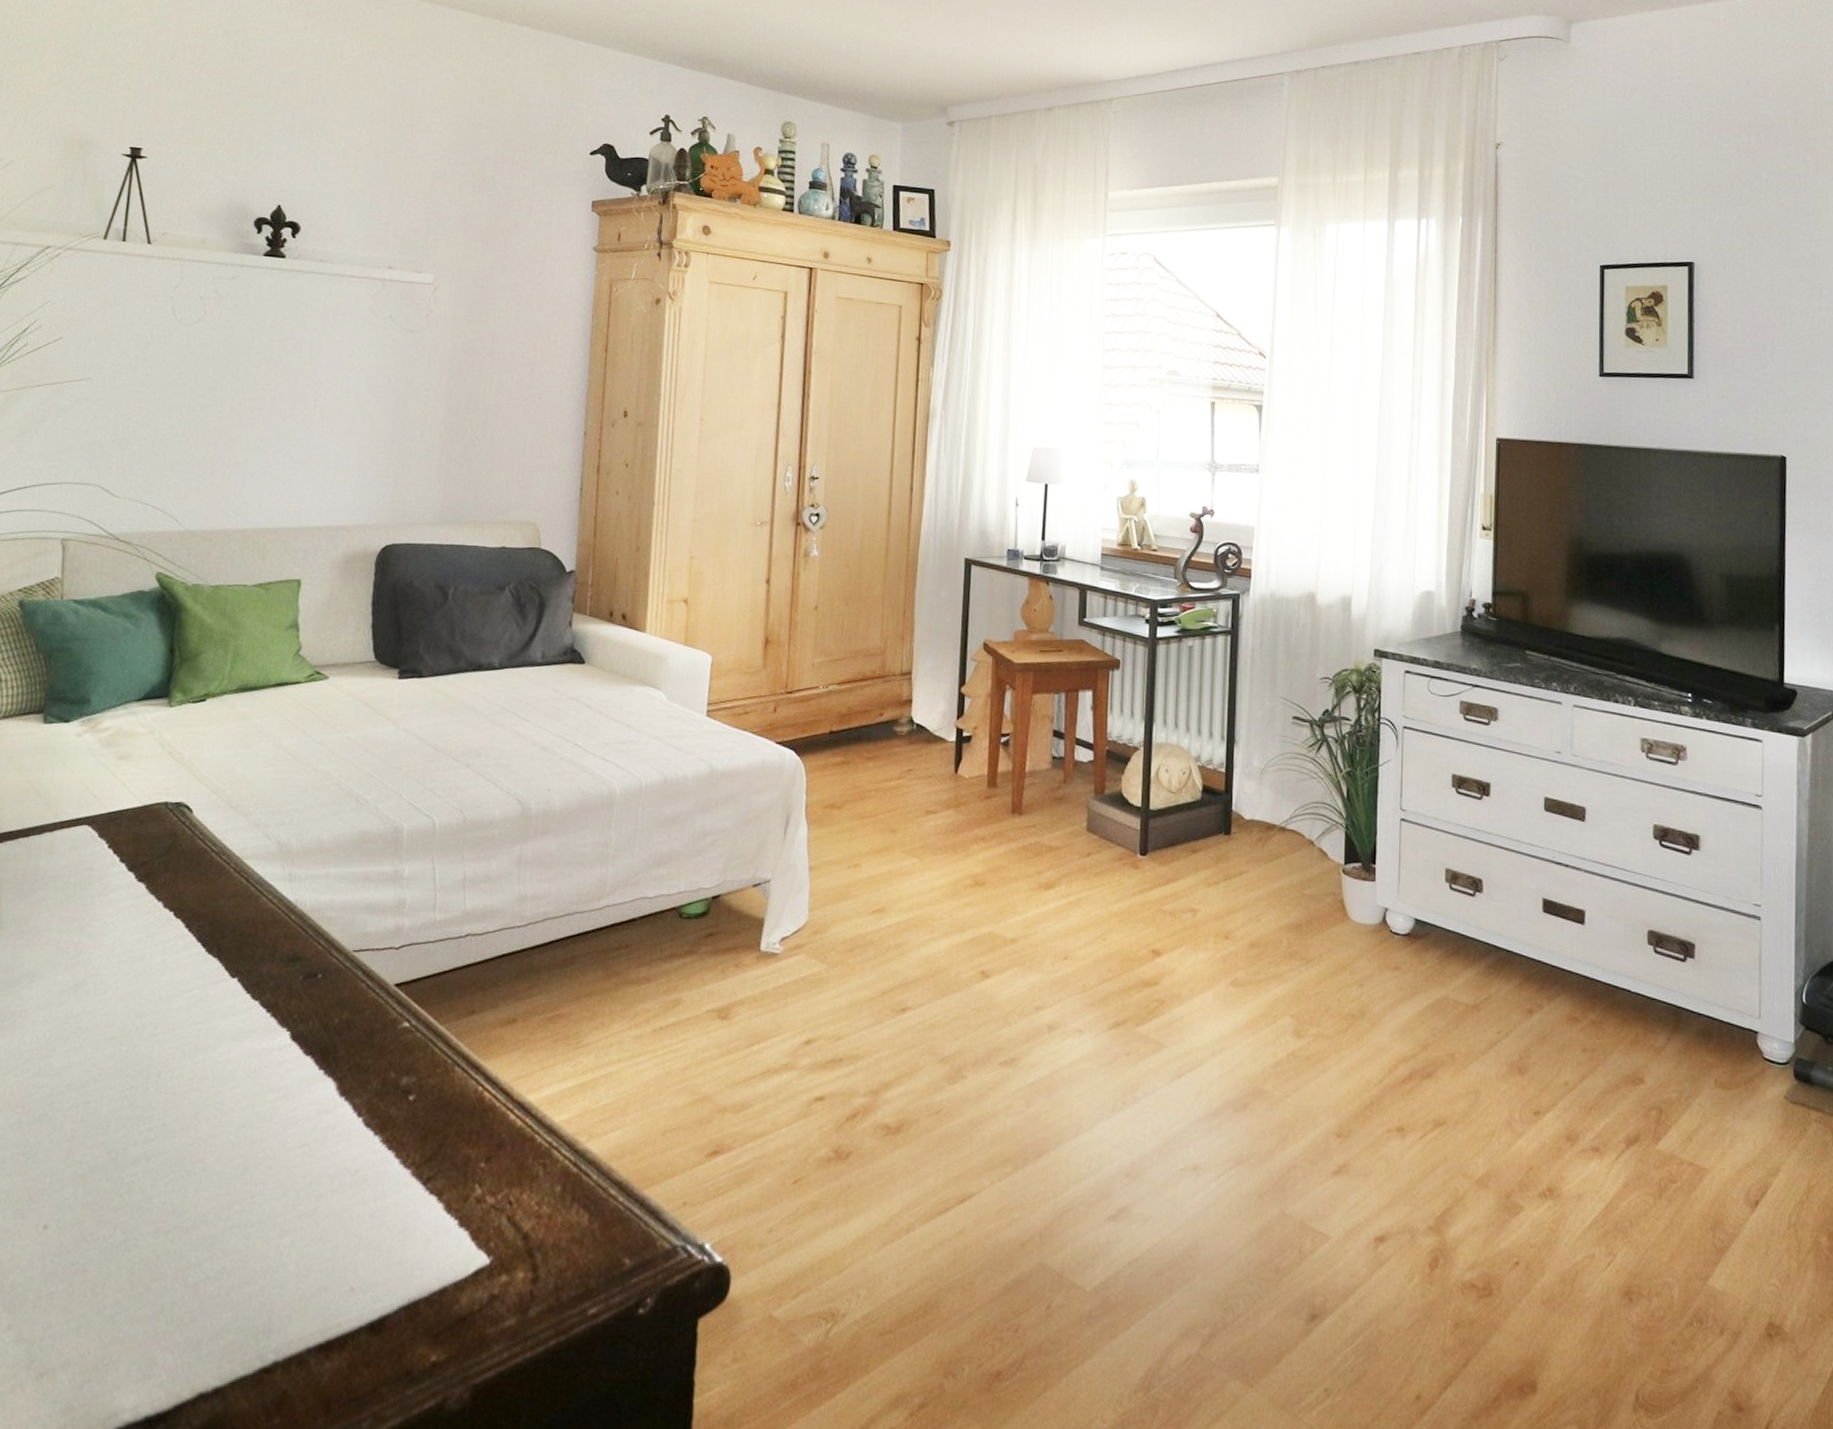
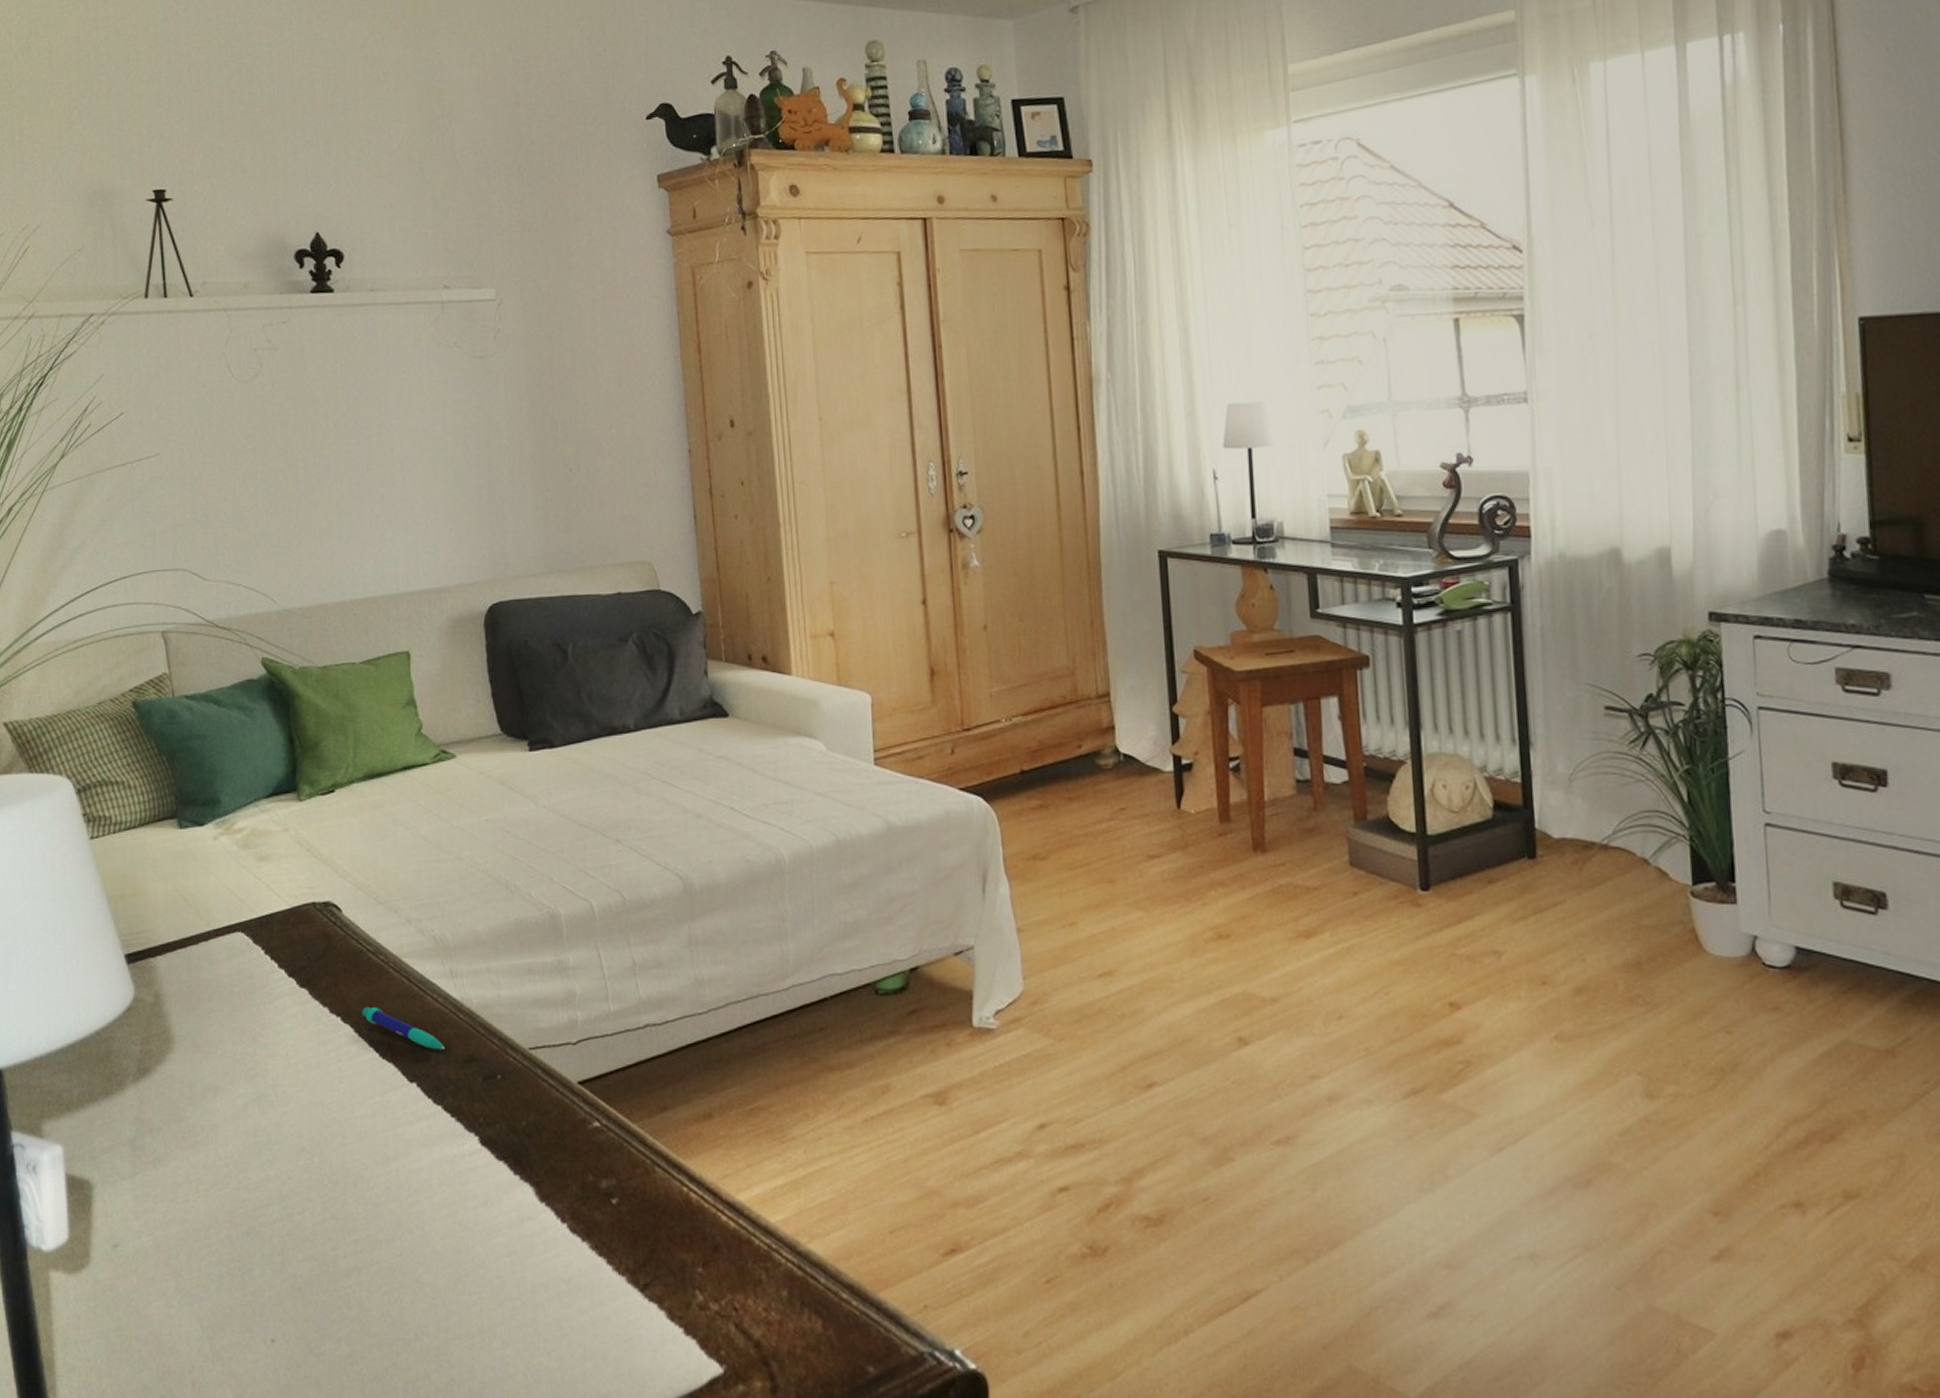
pen: none [195,903,272,949] -> present [362,1006,445,1050]

